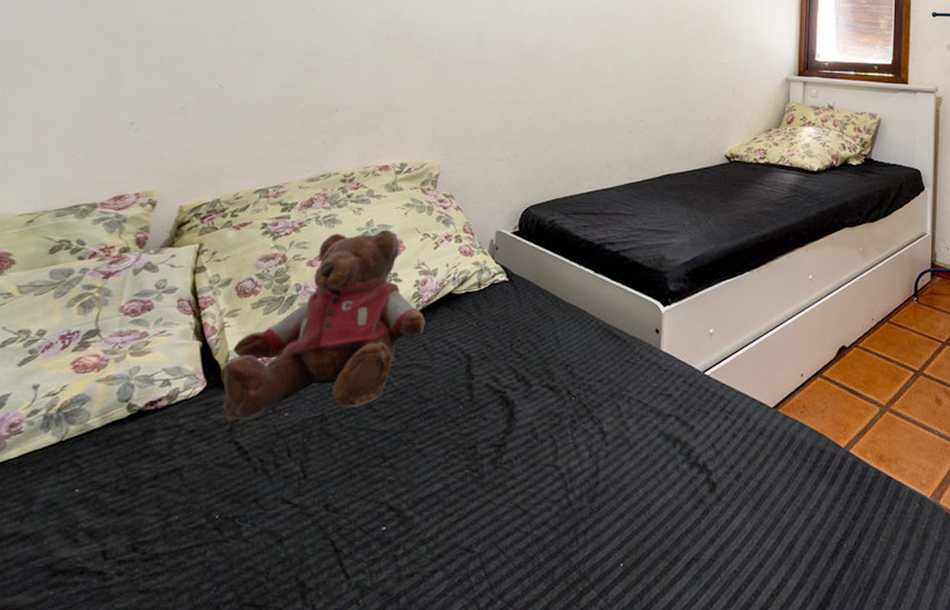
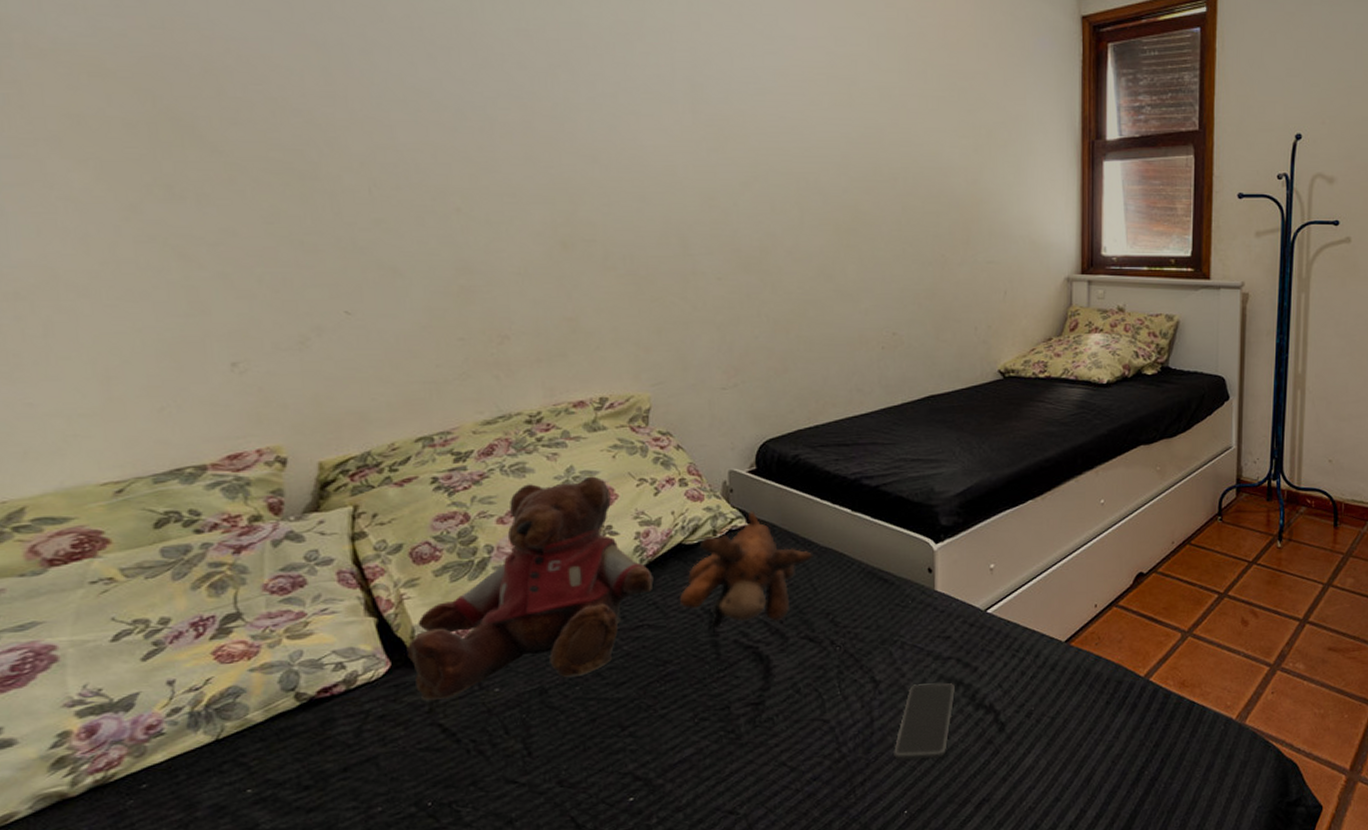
stuffed animal: none [444,267,560,372] -> present [679,511,814,629]
mobile phone: none [615,438,673,513] -> present [894,683,955,761]

